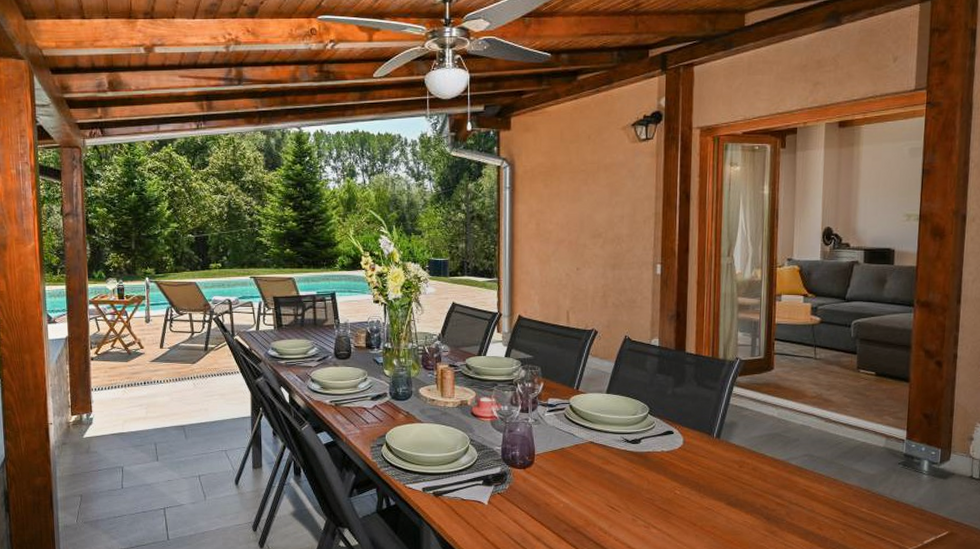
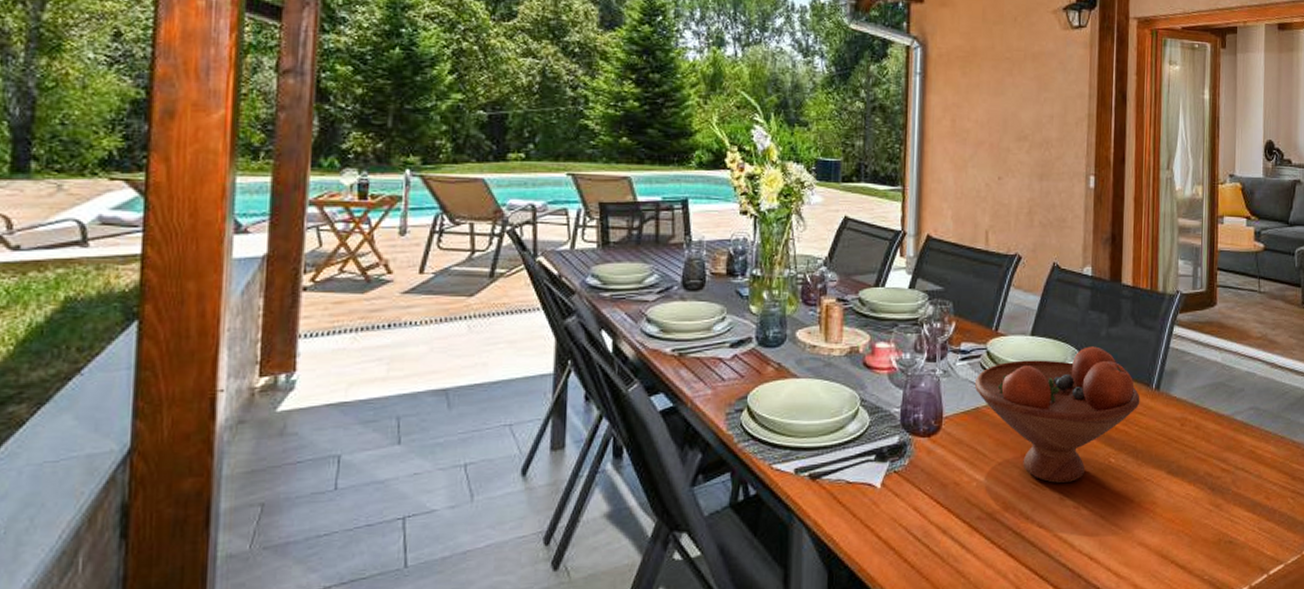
fruit bowl: none [560,402,703,507] -> present [974,346,1140,483]

